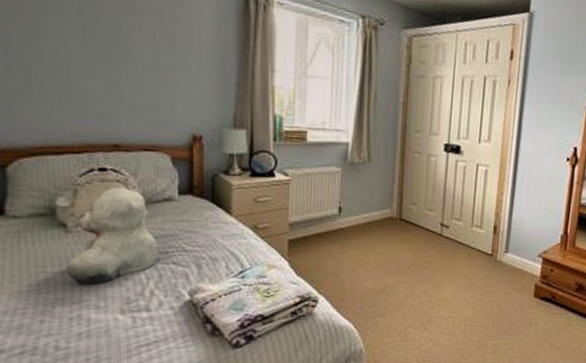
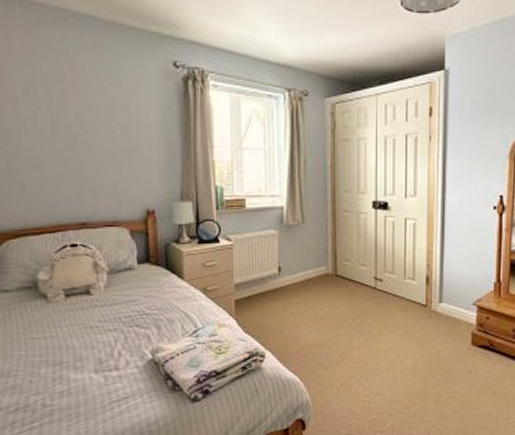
teddy bear: present [65,186,158,286] -> none [48,259,124,349]

